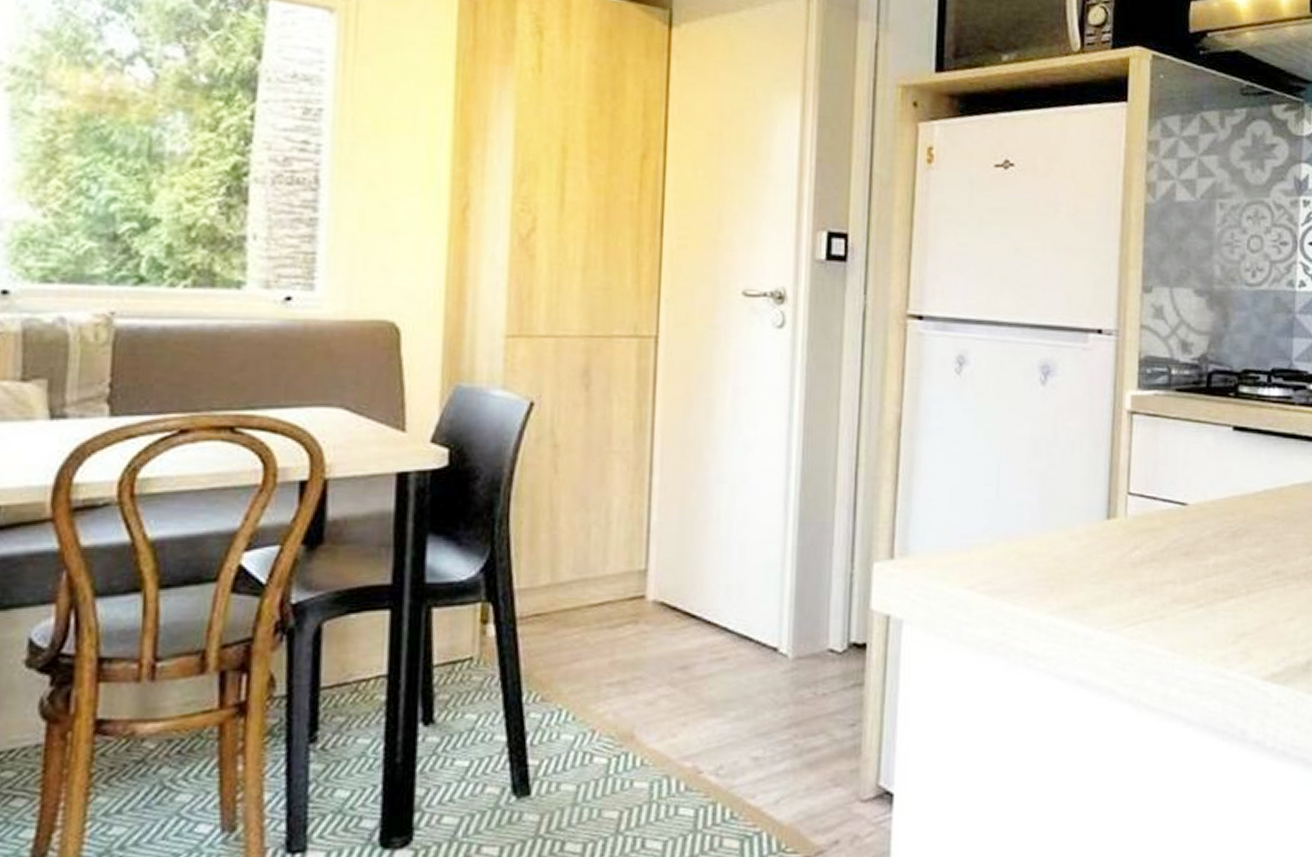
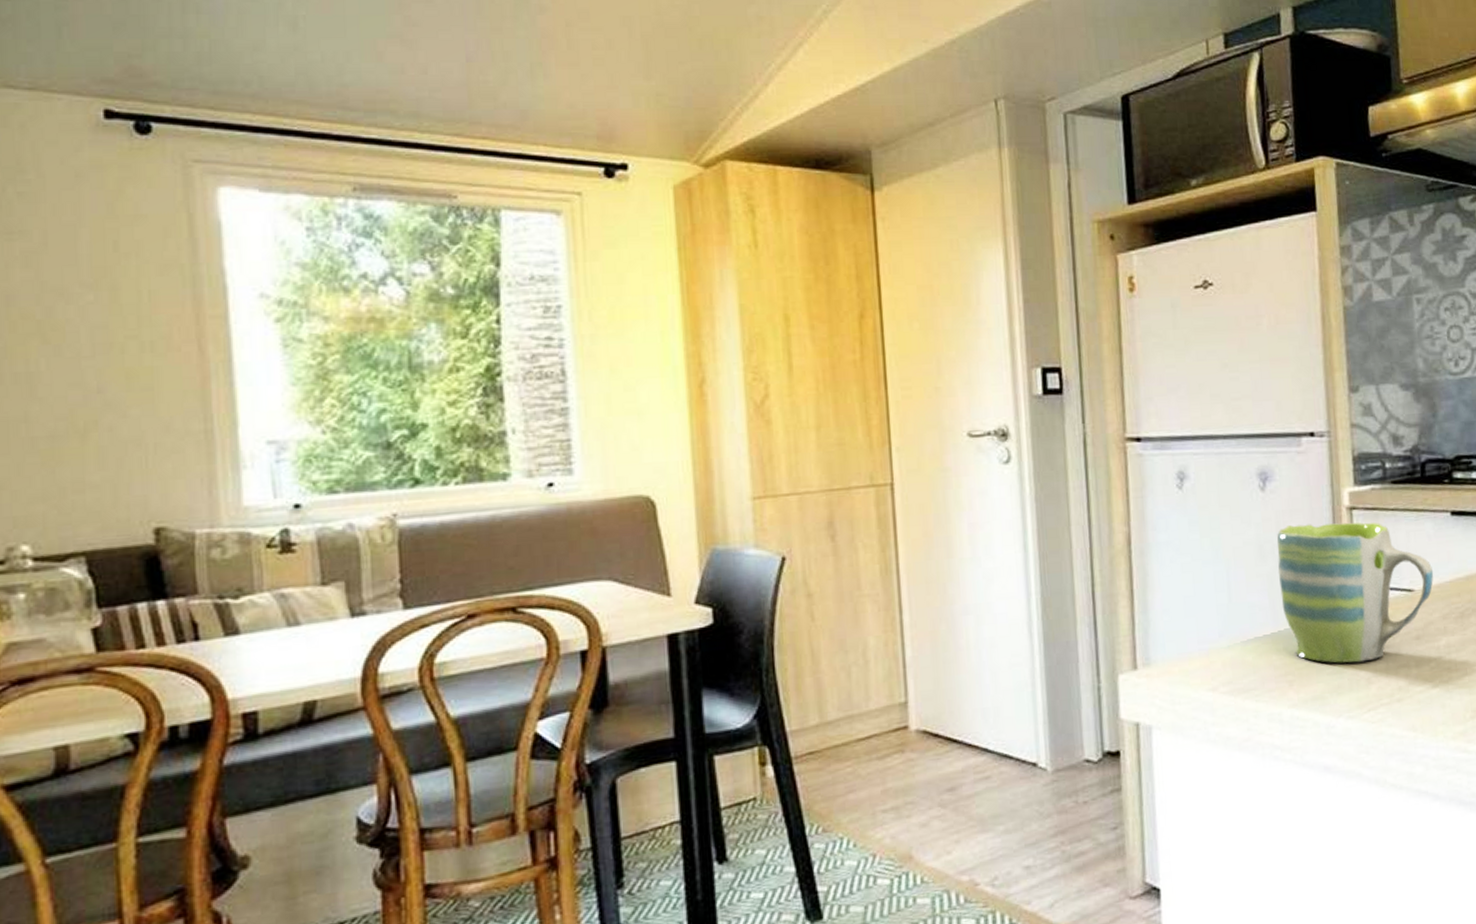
mug: none [1050,424,1210,574] -> present [1276,522,1434,663]

